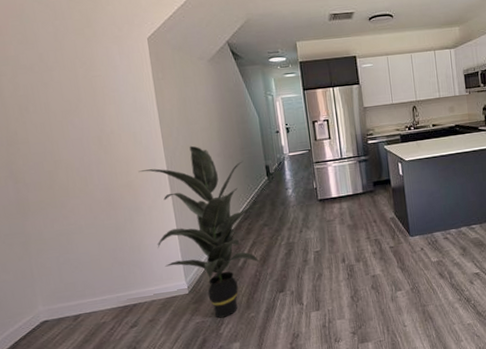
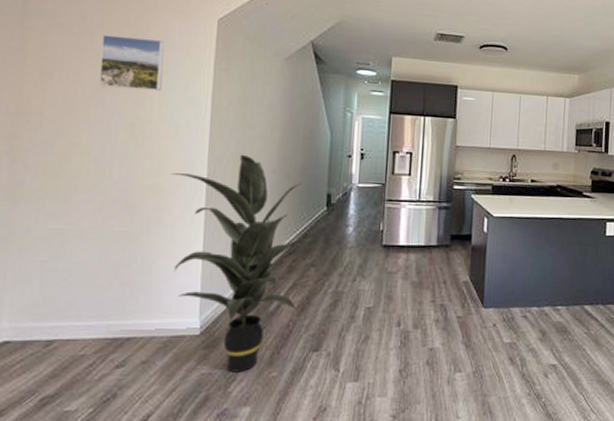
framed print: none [59,64,115,111] -> present [99,34,165,91]

